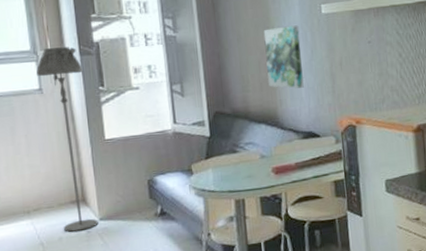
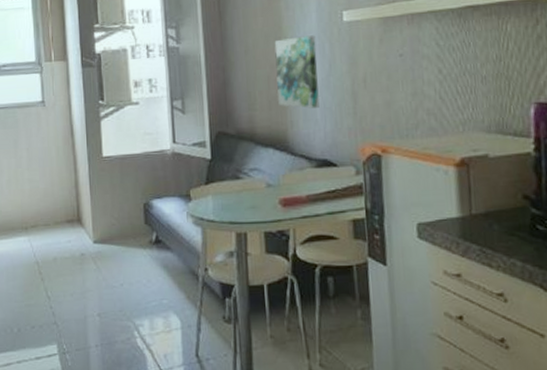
floor lamp: present [36,47,99,232] -> none [39,58,92,253]

